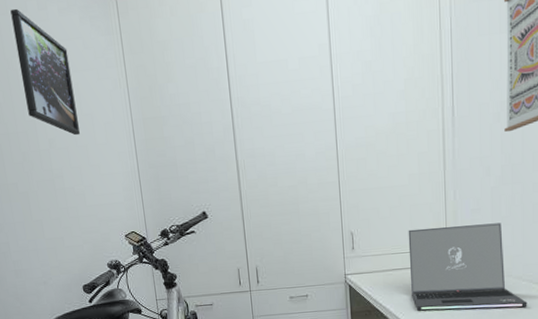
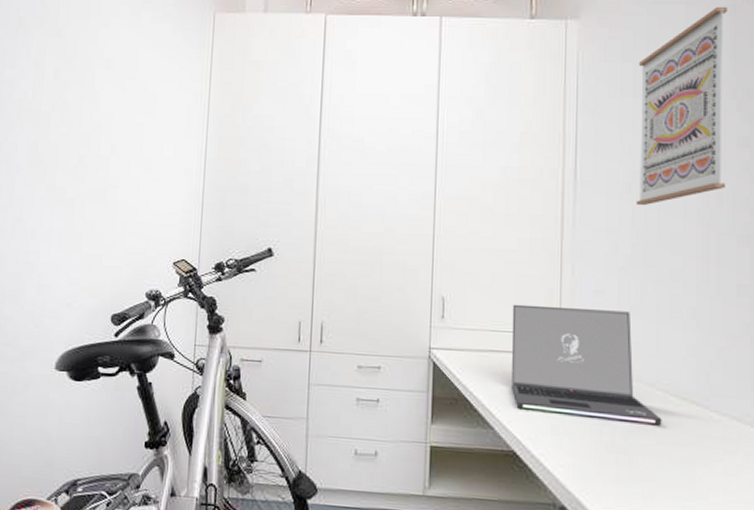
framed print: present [10,8,80,136] -> none [96,12,153,146]

